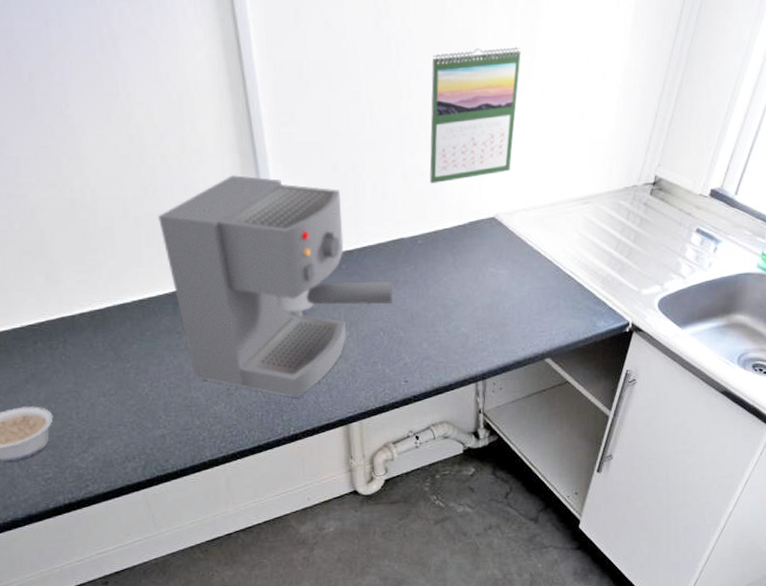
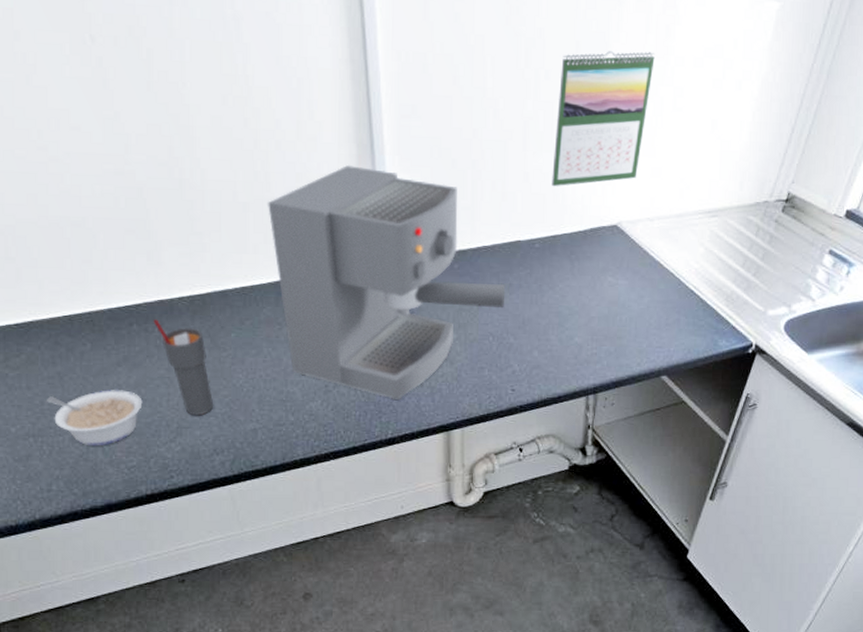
cup: none [57,336,122,426] -> present [153,319,214,416]

